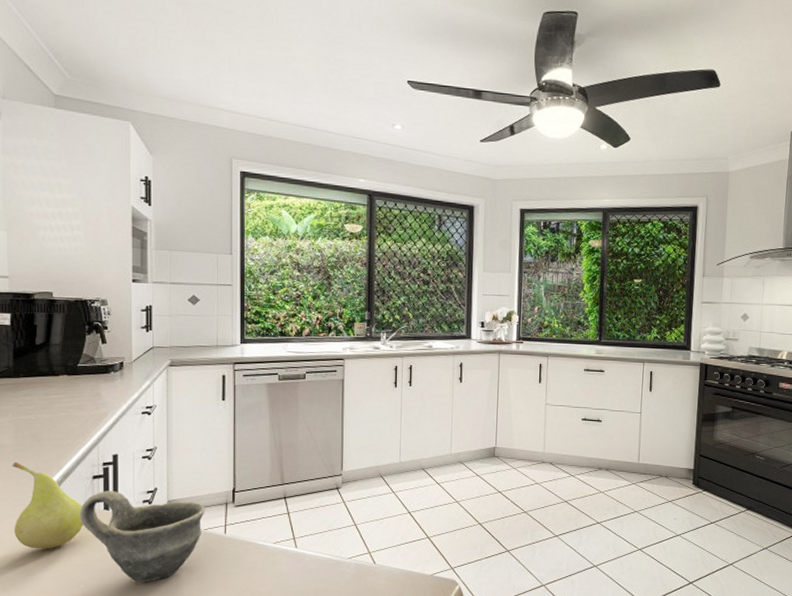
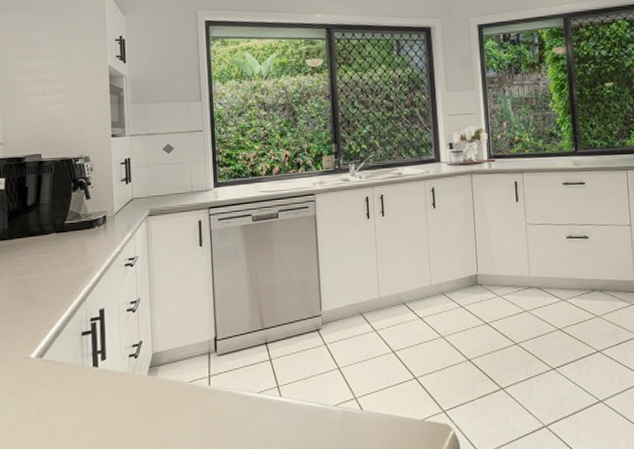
fruit: present [12,461,84,549] -> none [8,323,75,411]
cup: present [80,491,205,582] -> none [71,347,189,441]

